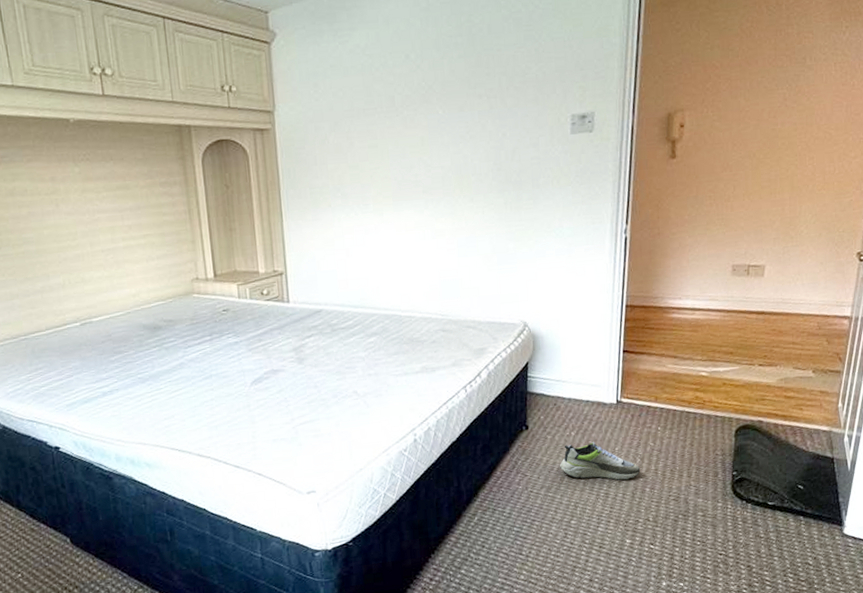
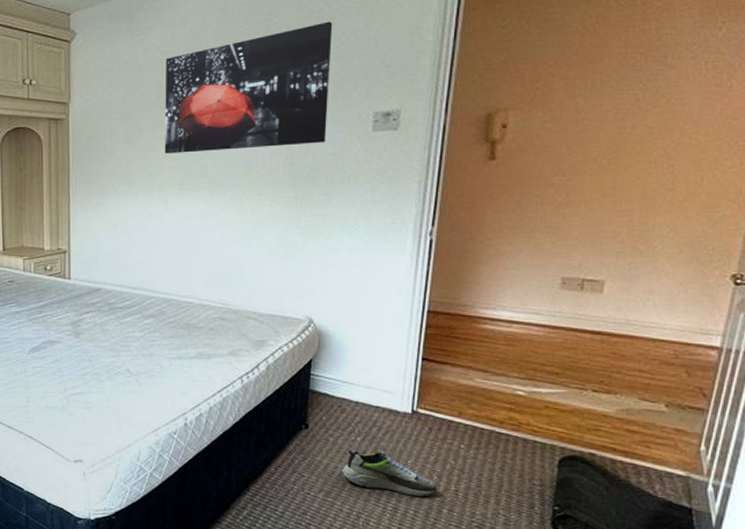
wall art: none [371,23,531,164] -> present [164,21,333,154]

